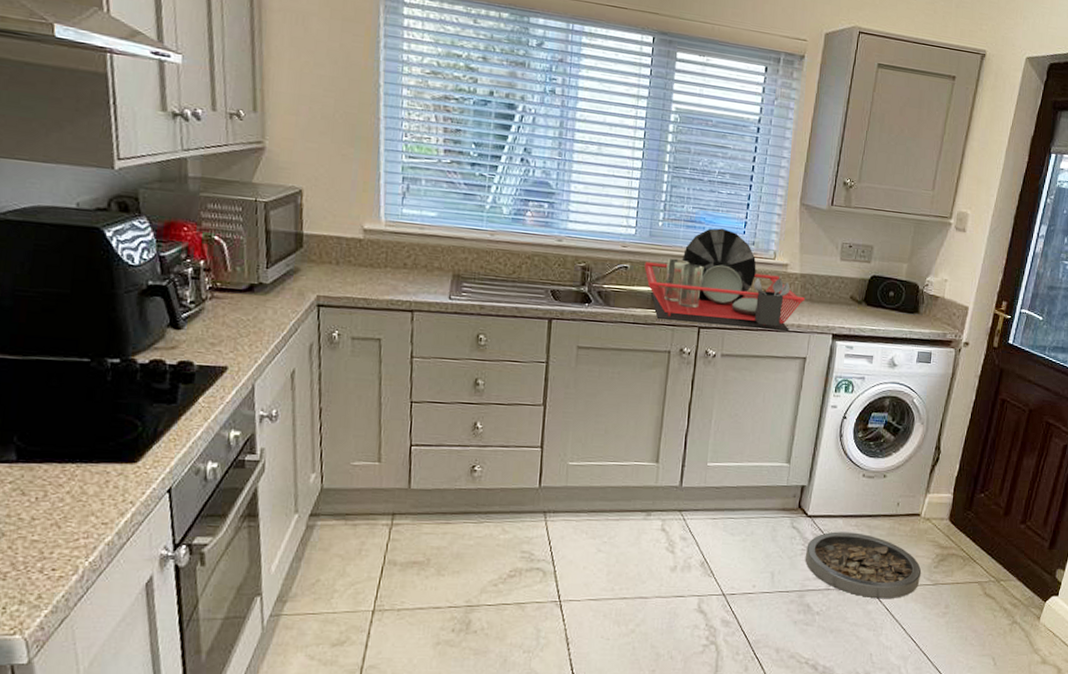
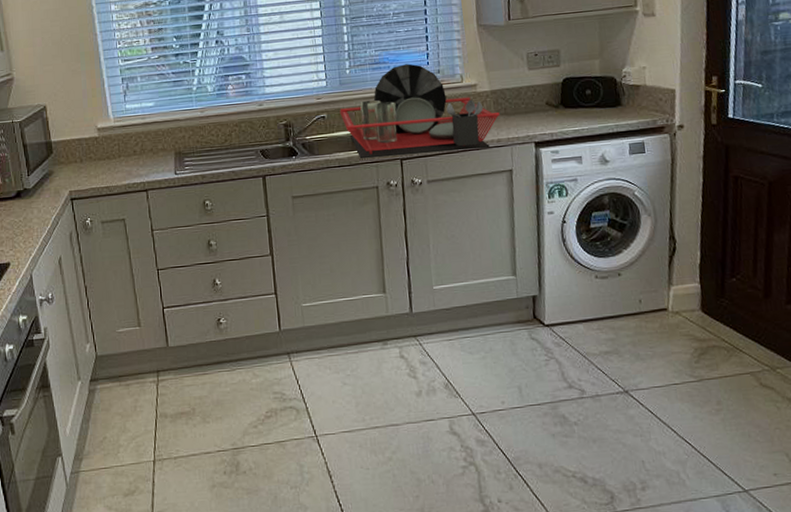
pet bowl: present [805,531,922,599] -> none [550,336,682,402]

